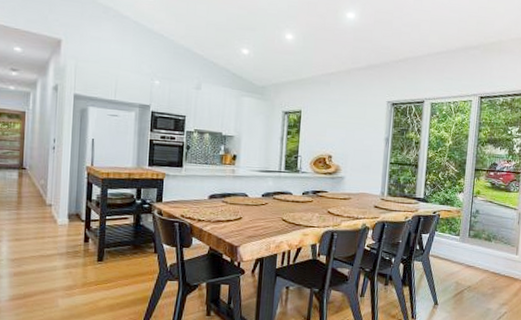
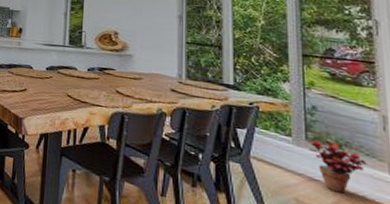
potted plant: none [468,235,504,273] -> present [305,139,367,194]

